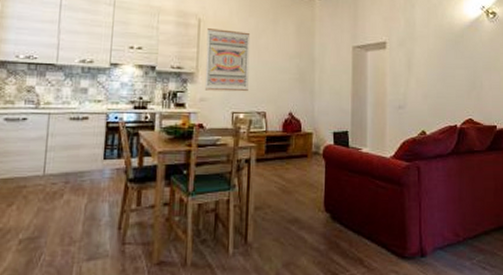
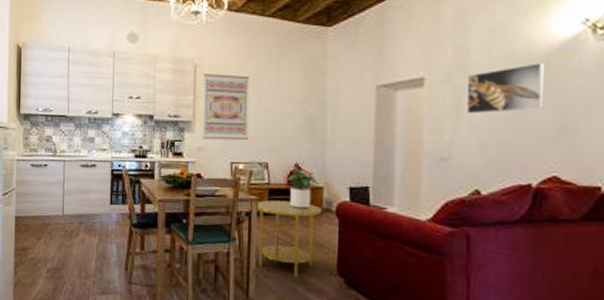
side table: none [254,146,311,217] -> present [255,200,322,277]
potted plant: none [283,116,309,153] -> present [288,168,319,209]
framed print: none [414,35,462,72] -> present [466,63,545,114]

